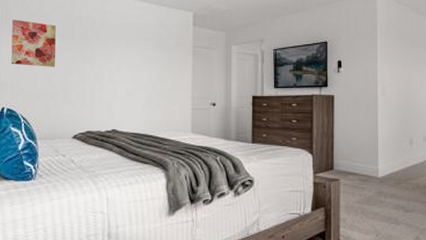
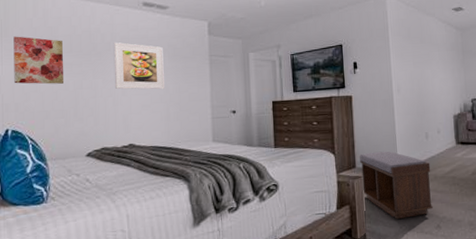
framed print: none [102,30,149,78] -> present [113,42,164,90]
bench: none [338,155,414,226] -> present [359,151,434,219]

